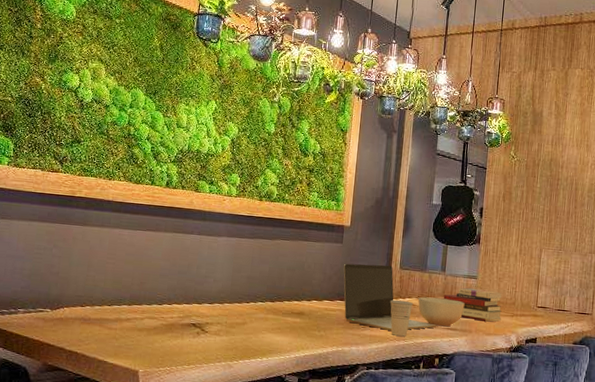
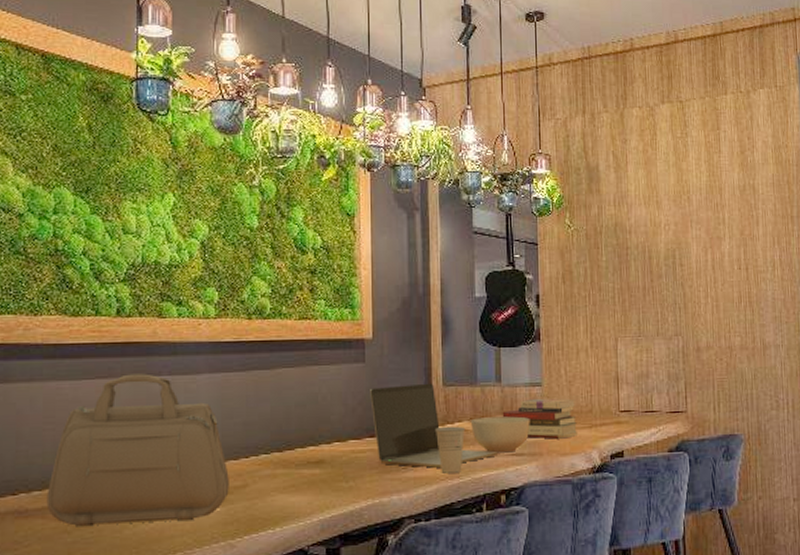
handbag: none [103,230,234,344] -> present [46,373,229,527]

